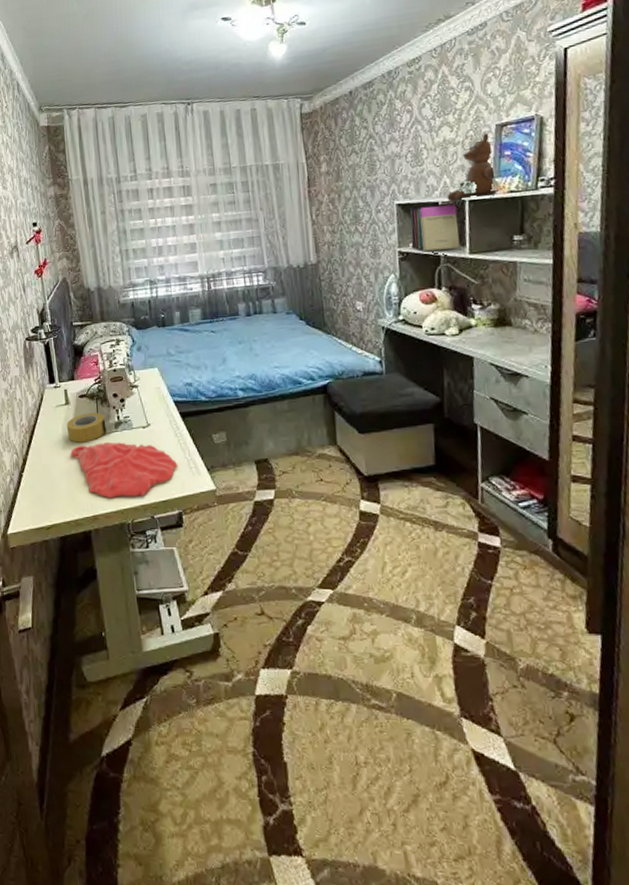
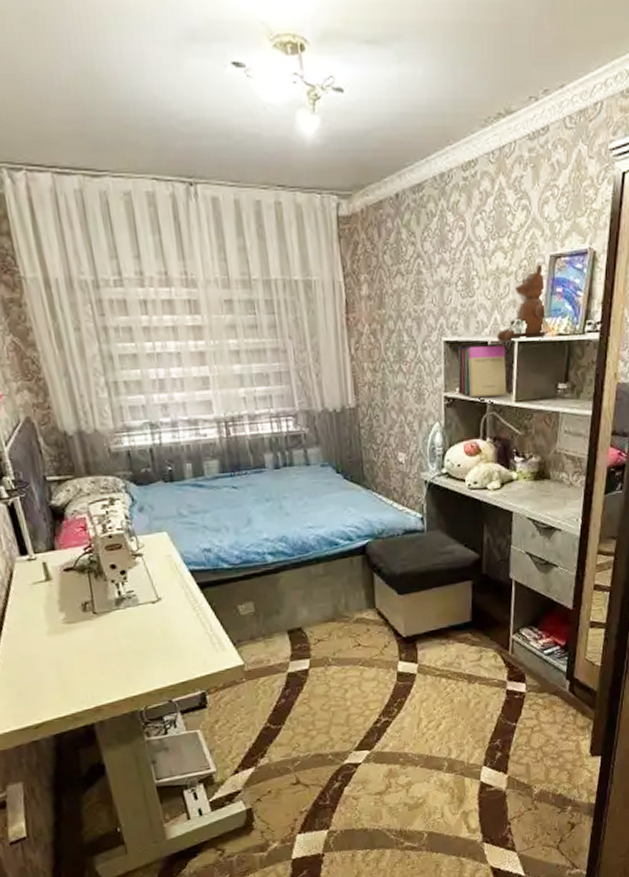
adhesive tape: present [66,413,106,443] -> none [49,588,105,626]
fabric: present [70,441,178,499] -> none [58,621,198,686]

